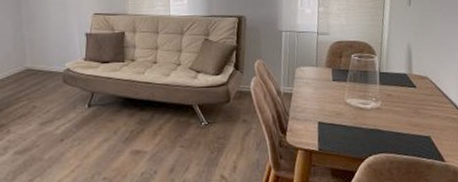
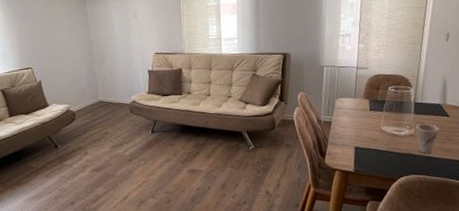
cup: none [382,95,407,130] -> present [415,123,440,154]

